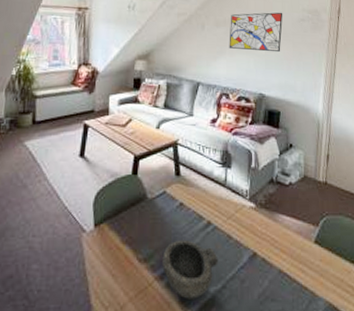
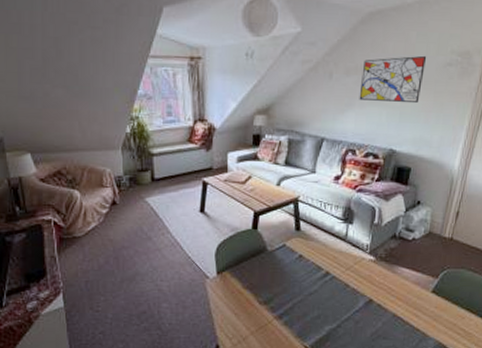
bowl: present [162,239,219,299] -> none [281,286,335,335]

